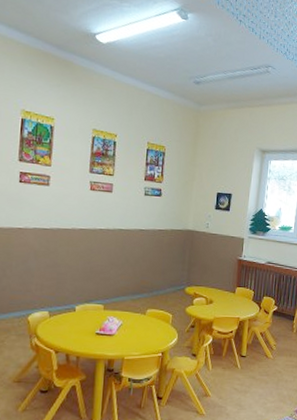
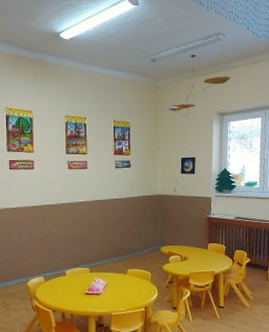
ceiling mobile: none [209,84,276,150] -> present [169,55,230,117]

